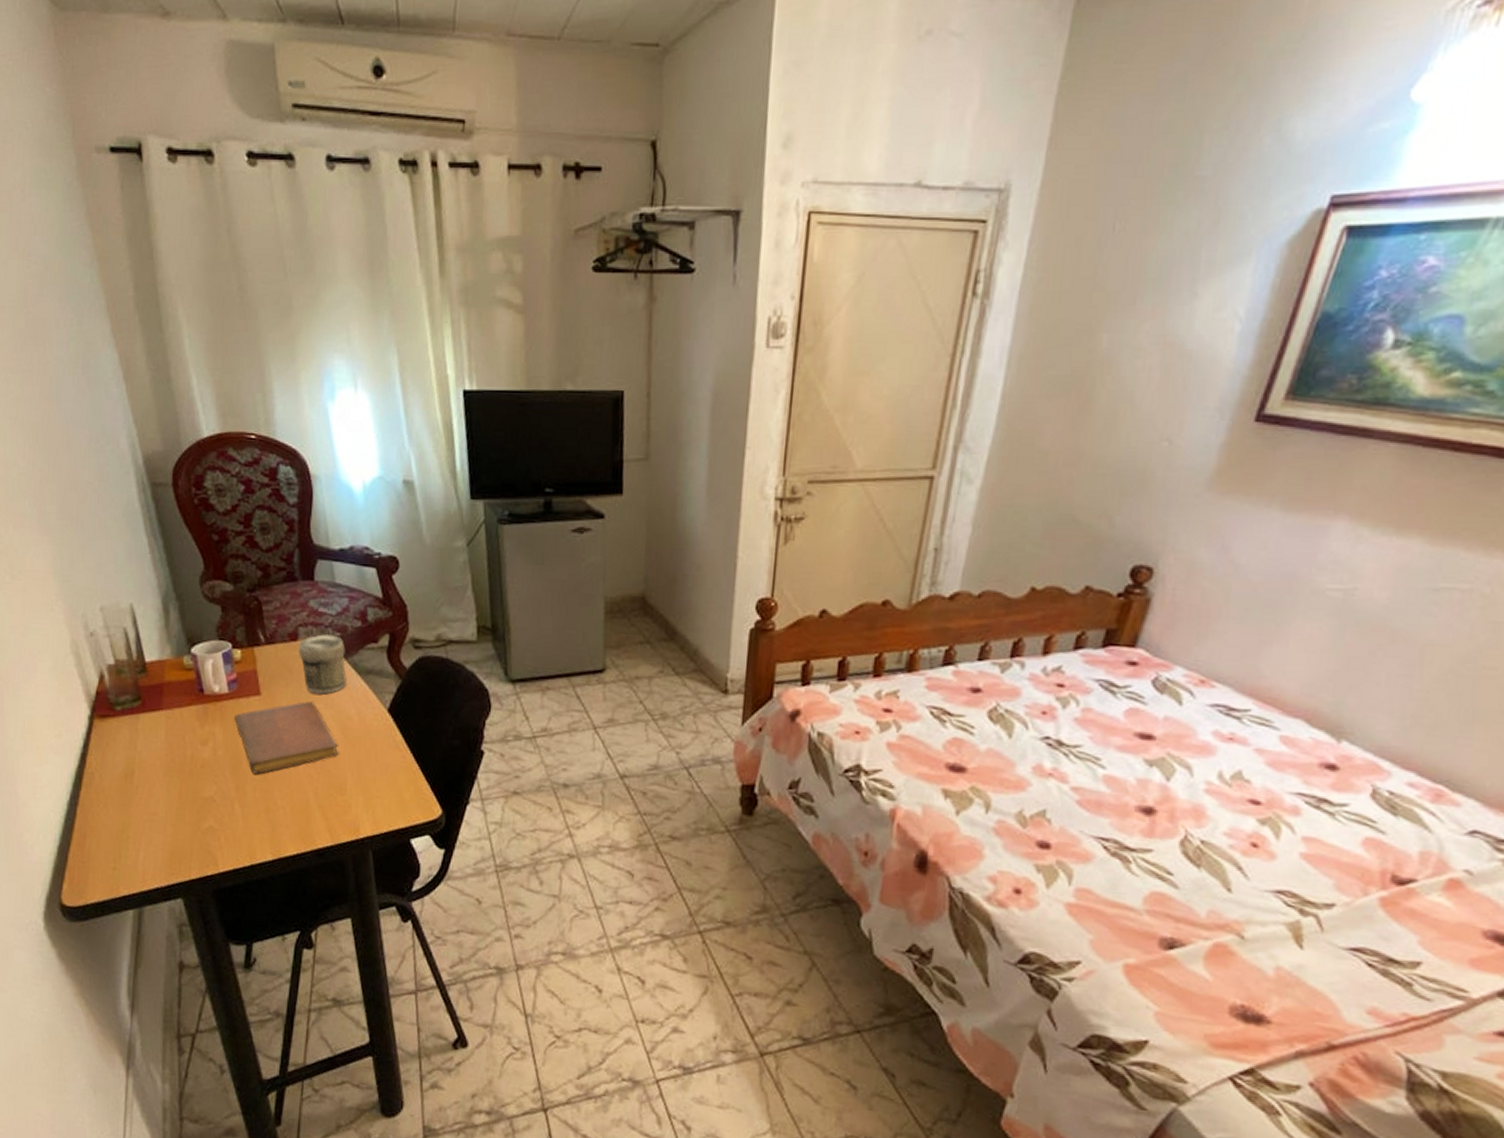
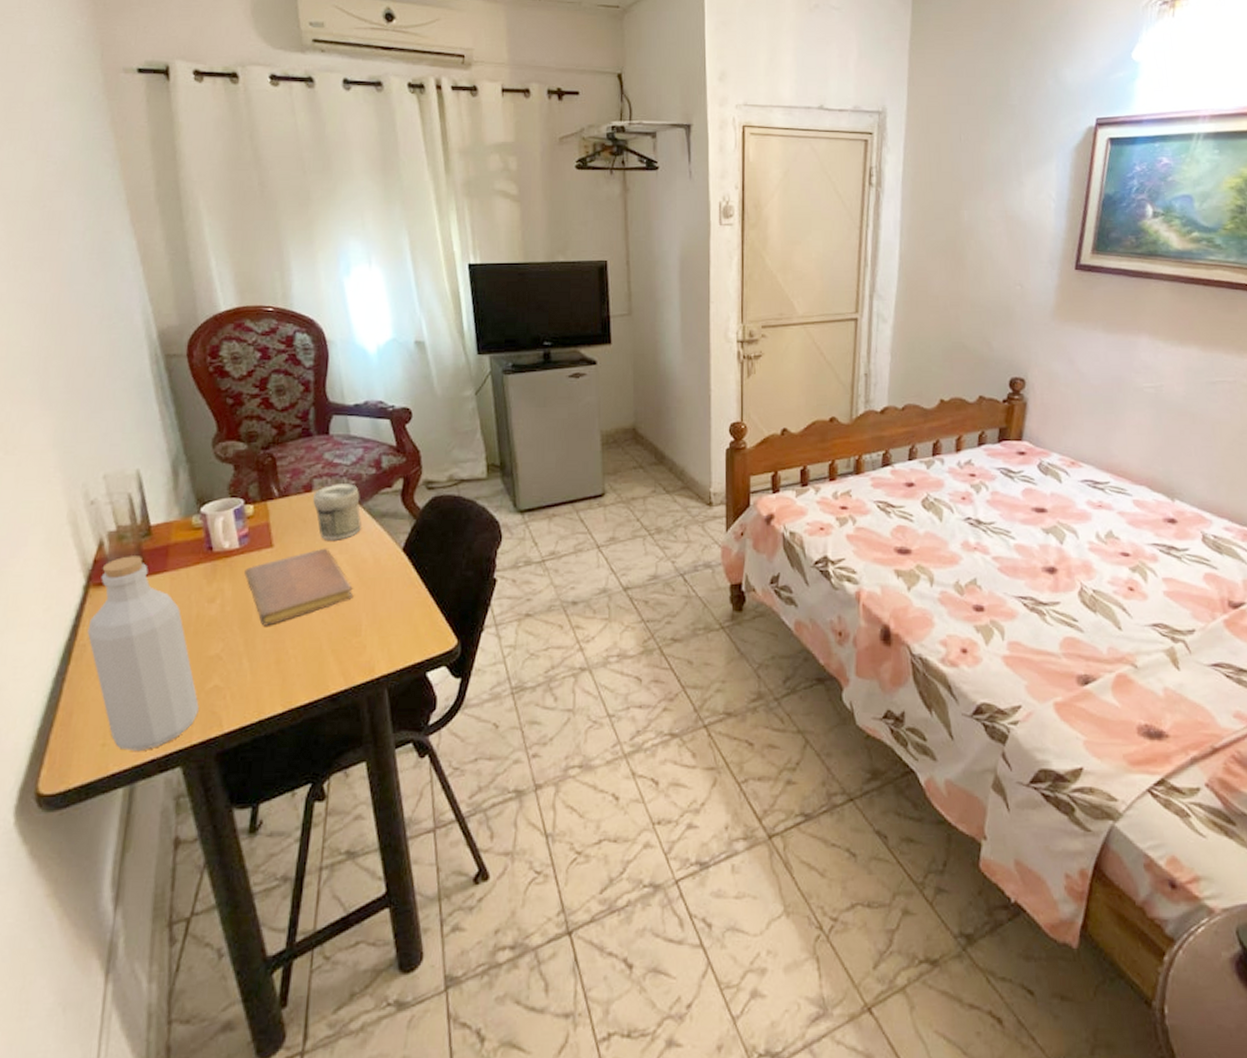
bottle: none [94,690,196,879] -> present [87,556,199,752]

